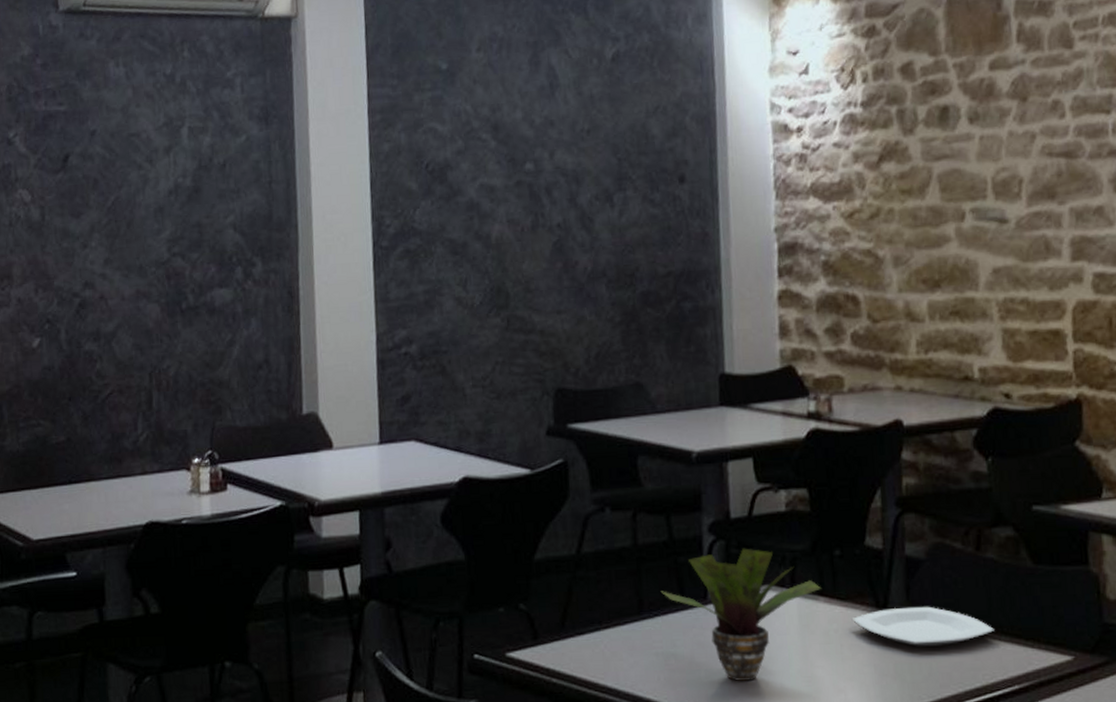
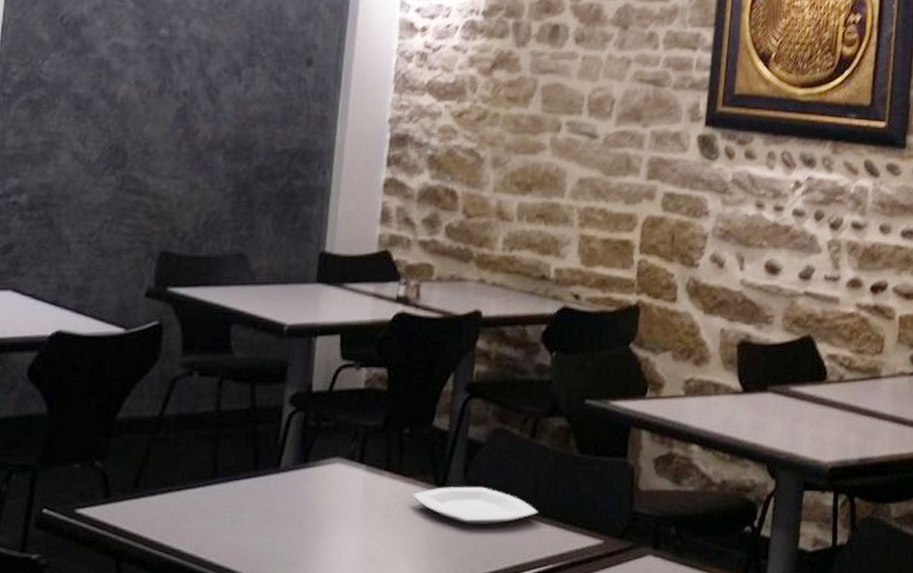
potted plant: present [660,548,821,681] -> none [236,421,388,548]

